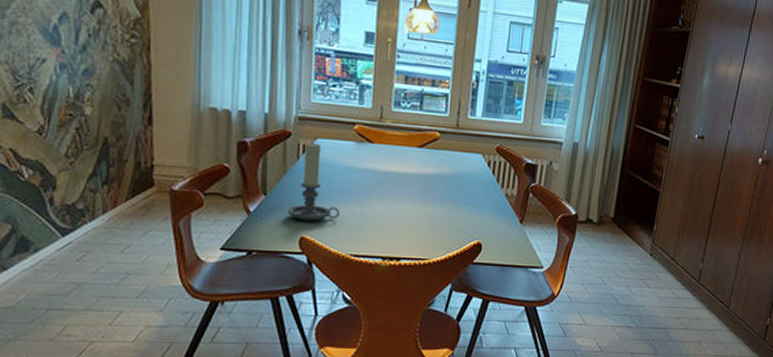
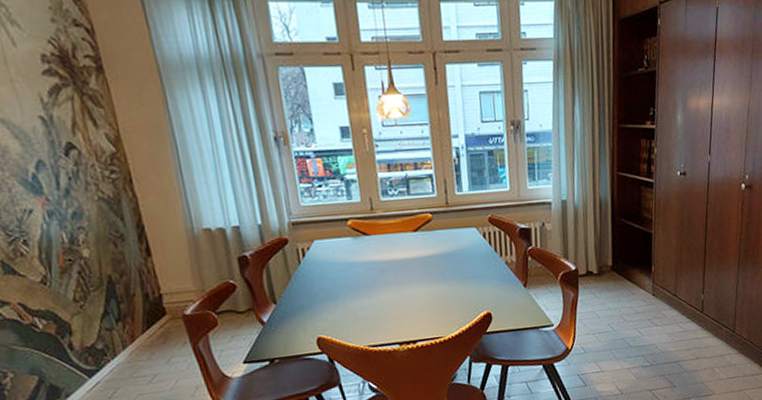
candle holder: present [287,142,340,222] -> none [299,244,351,322]

